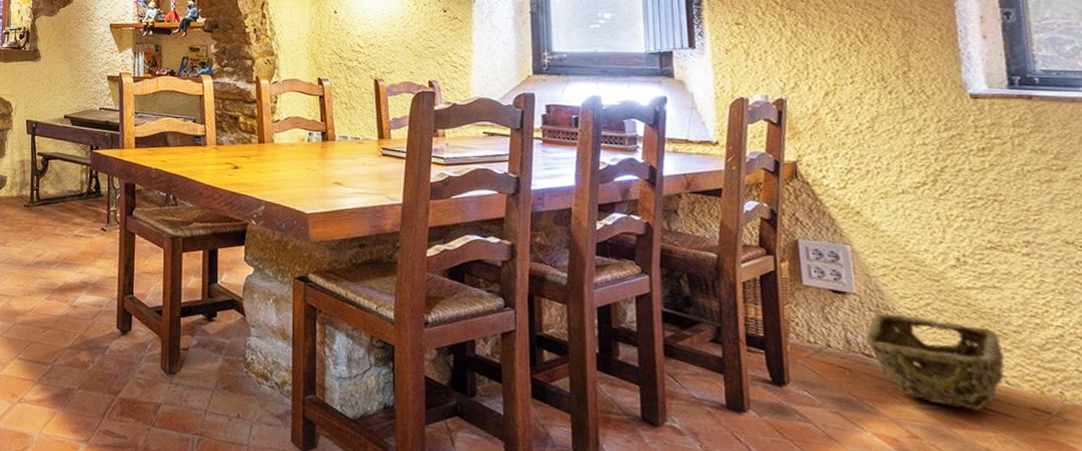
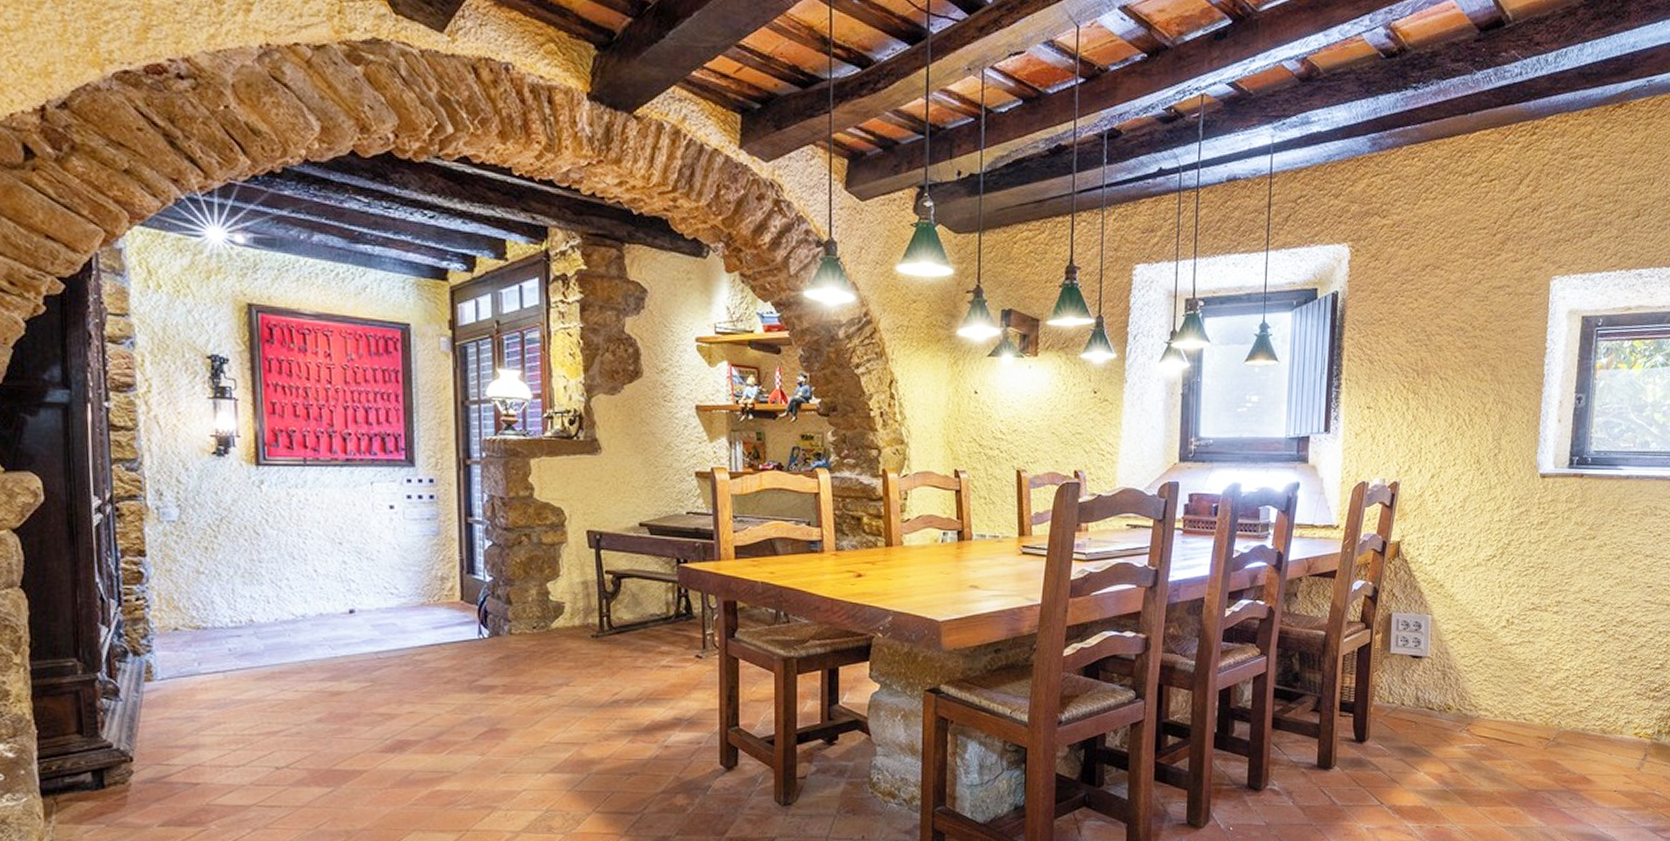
woven basket: present [864,313,1005,411] -> none [1430,672,1527,744]

